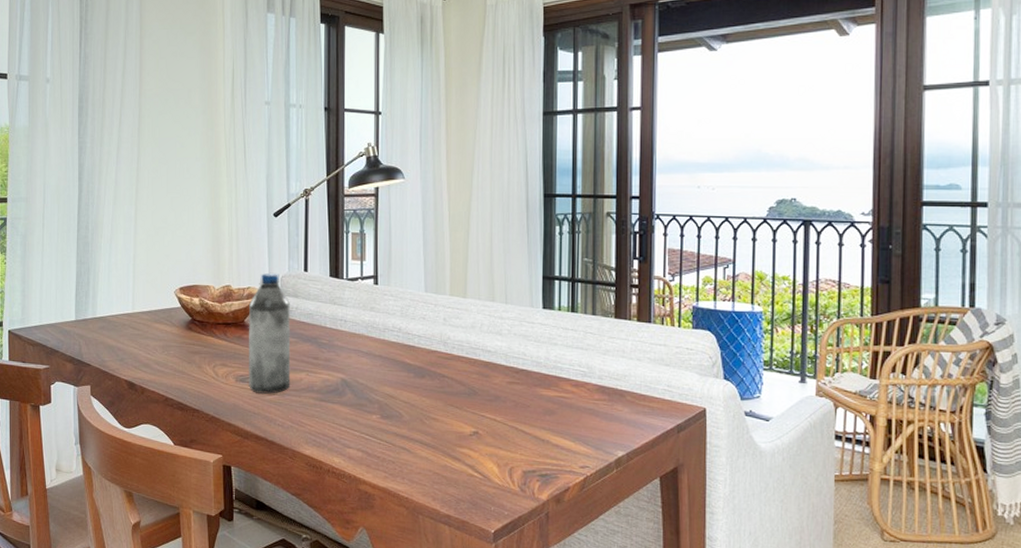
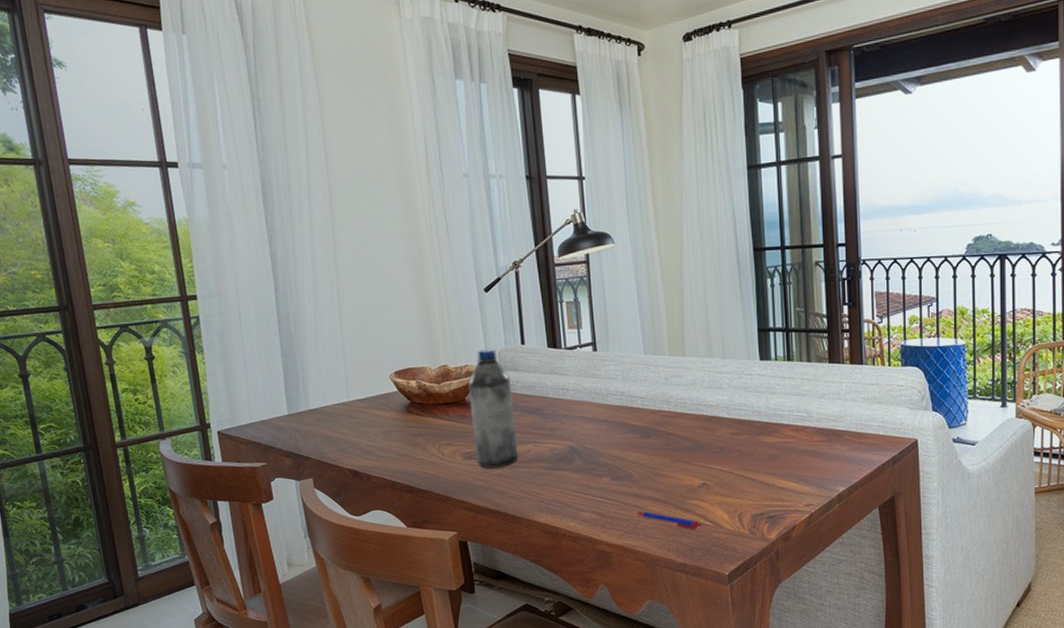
pen: none [403,454,470,480] -> present [635,511,702,530]

